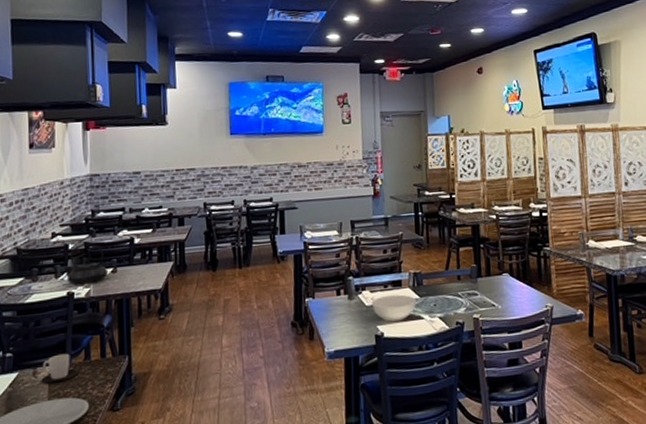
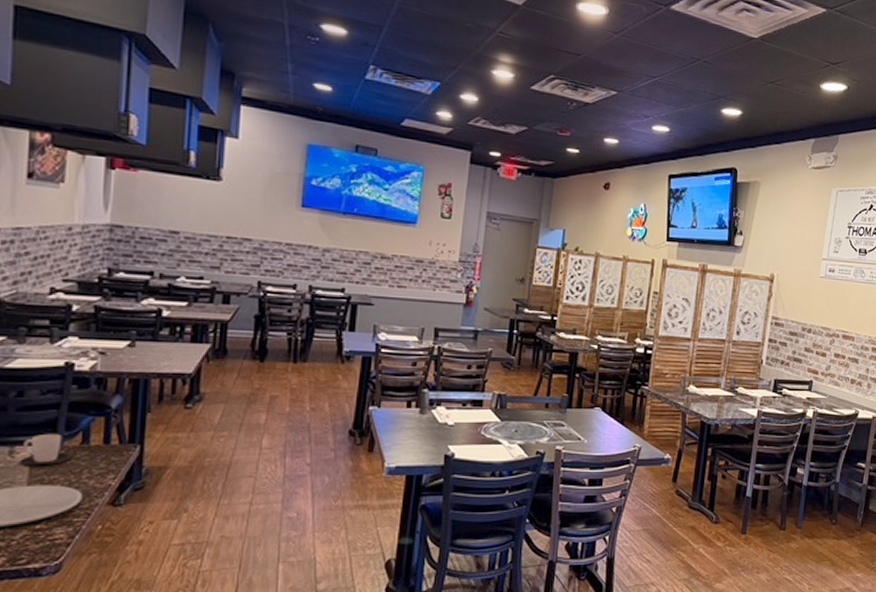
teapot: present [63,243,109,285] -> none [62,307,124,356]
bowl: present [371,294,417,322] -> none [445,415,497,443]

